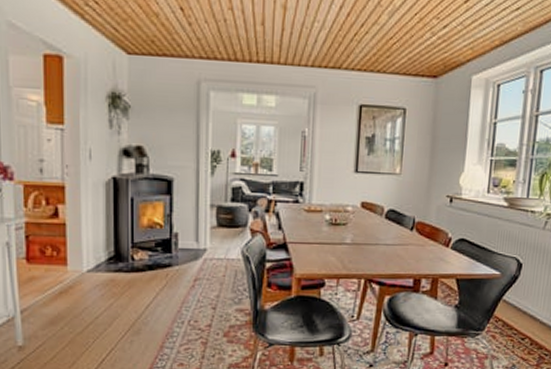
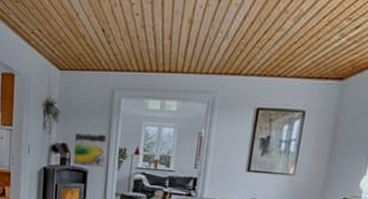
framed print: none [152,132,196,175] -> present [72,132,108,168]

